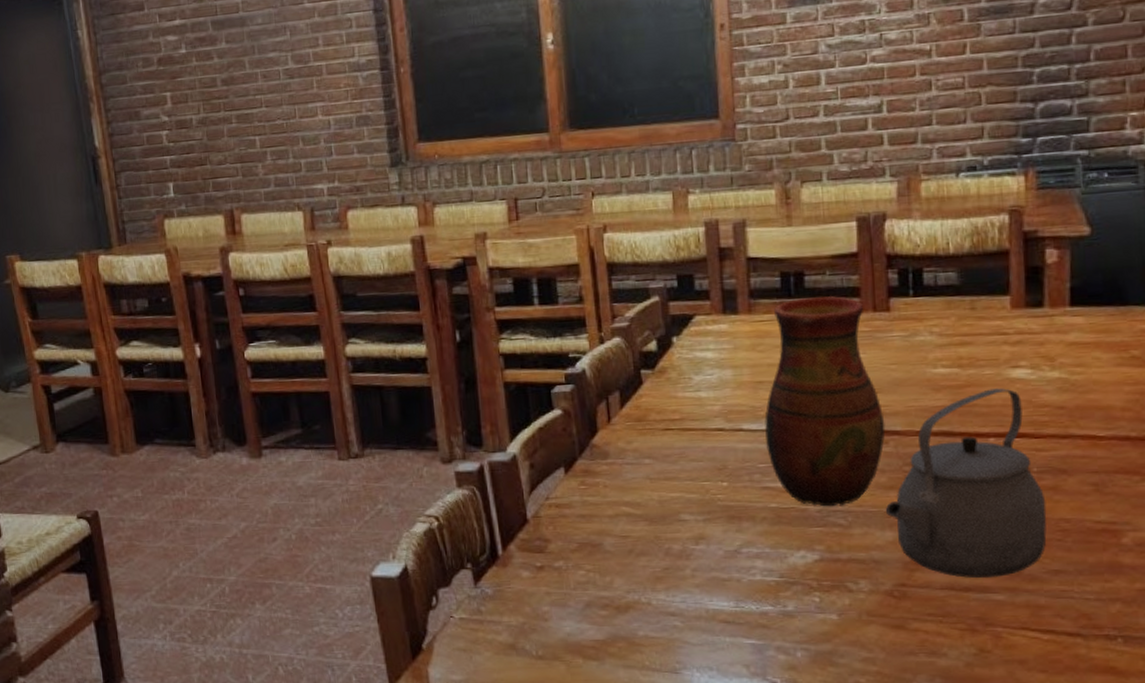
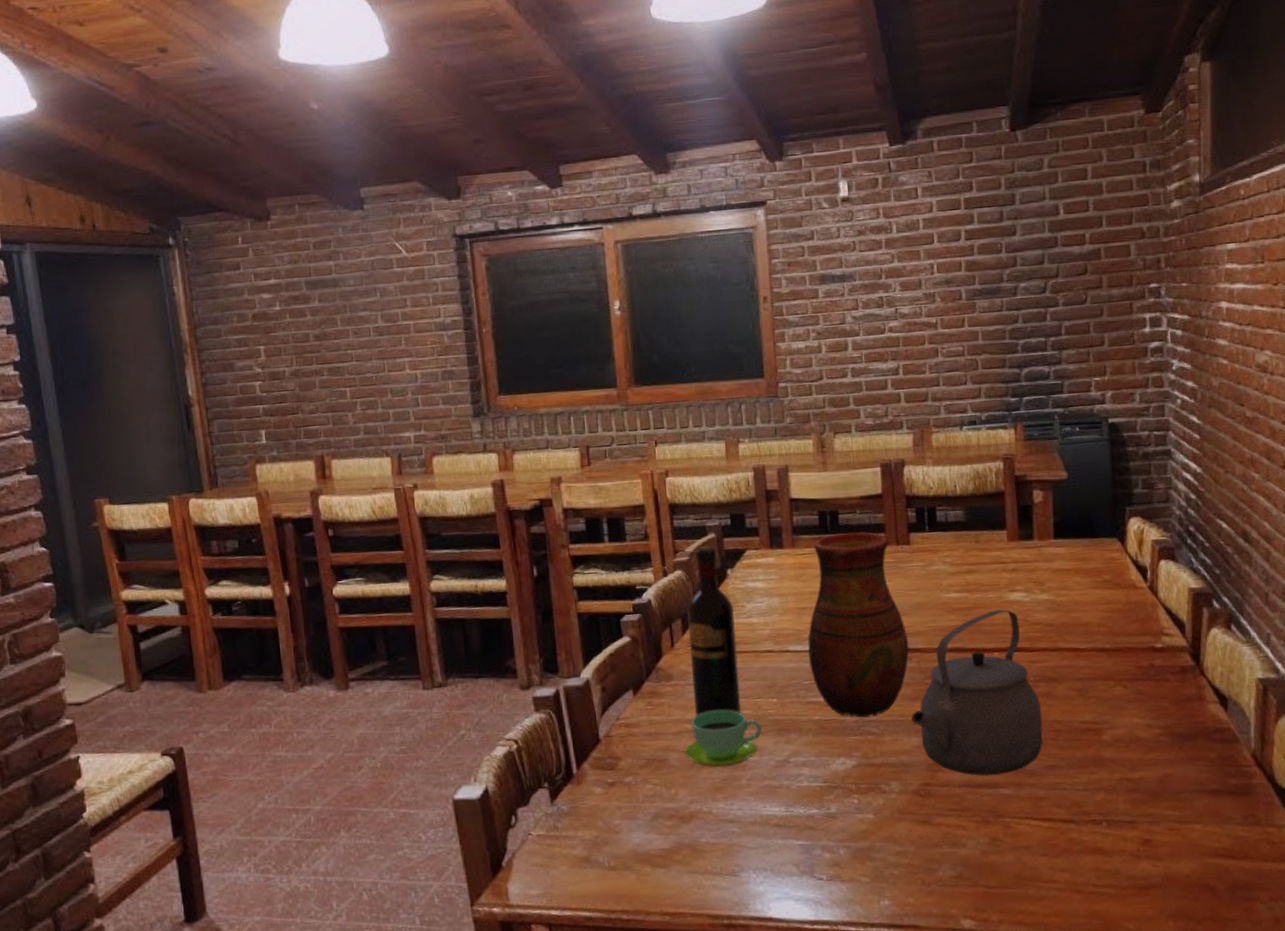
cup: none [621,492,709,556] -> present [684,709,762,768]
wine bottle: none [625,309,686,499] -> present [686,545,741,717]

